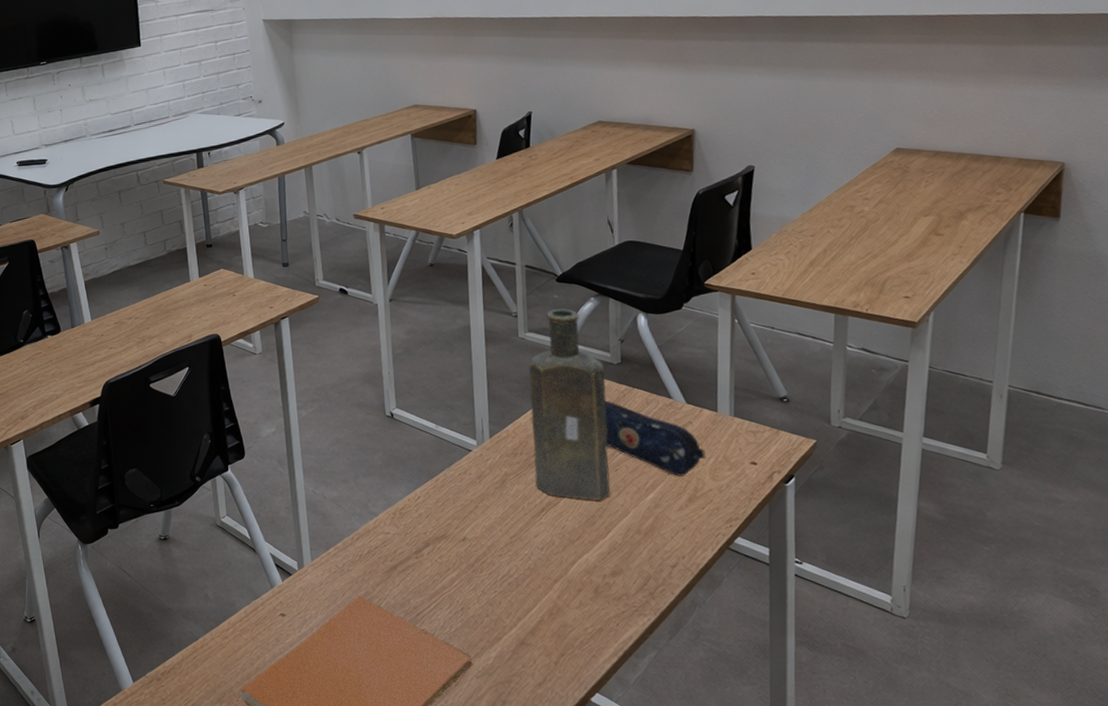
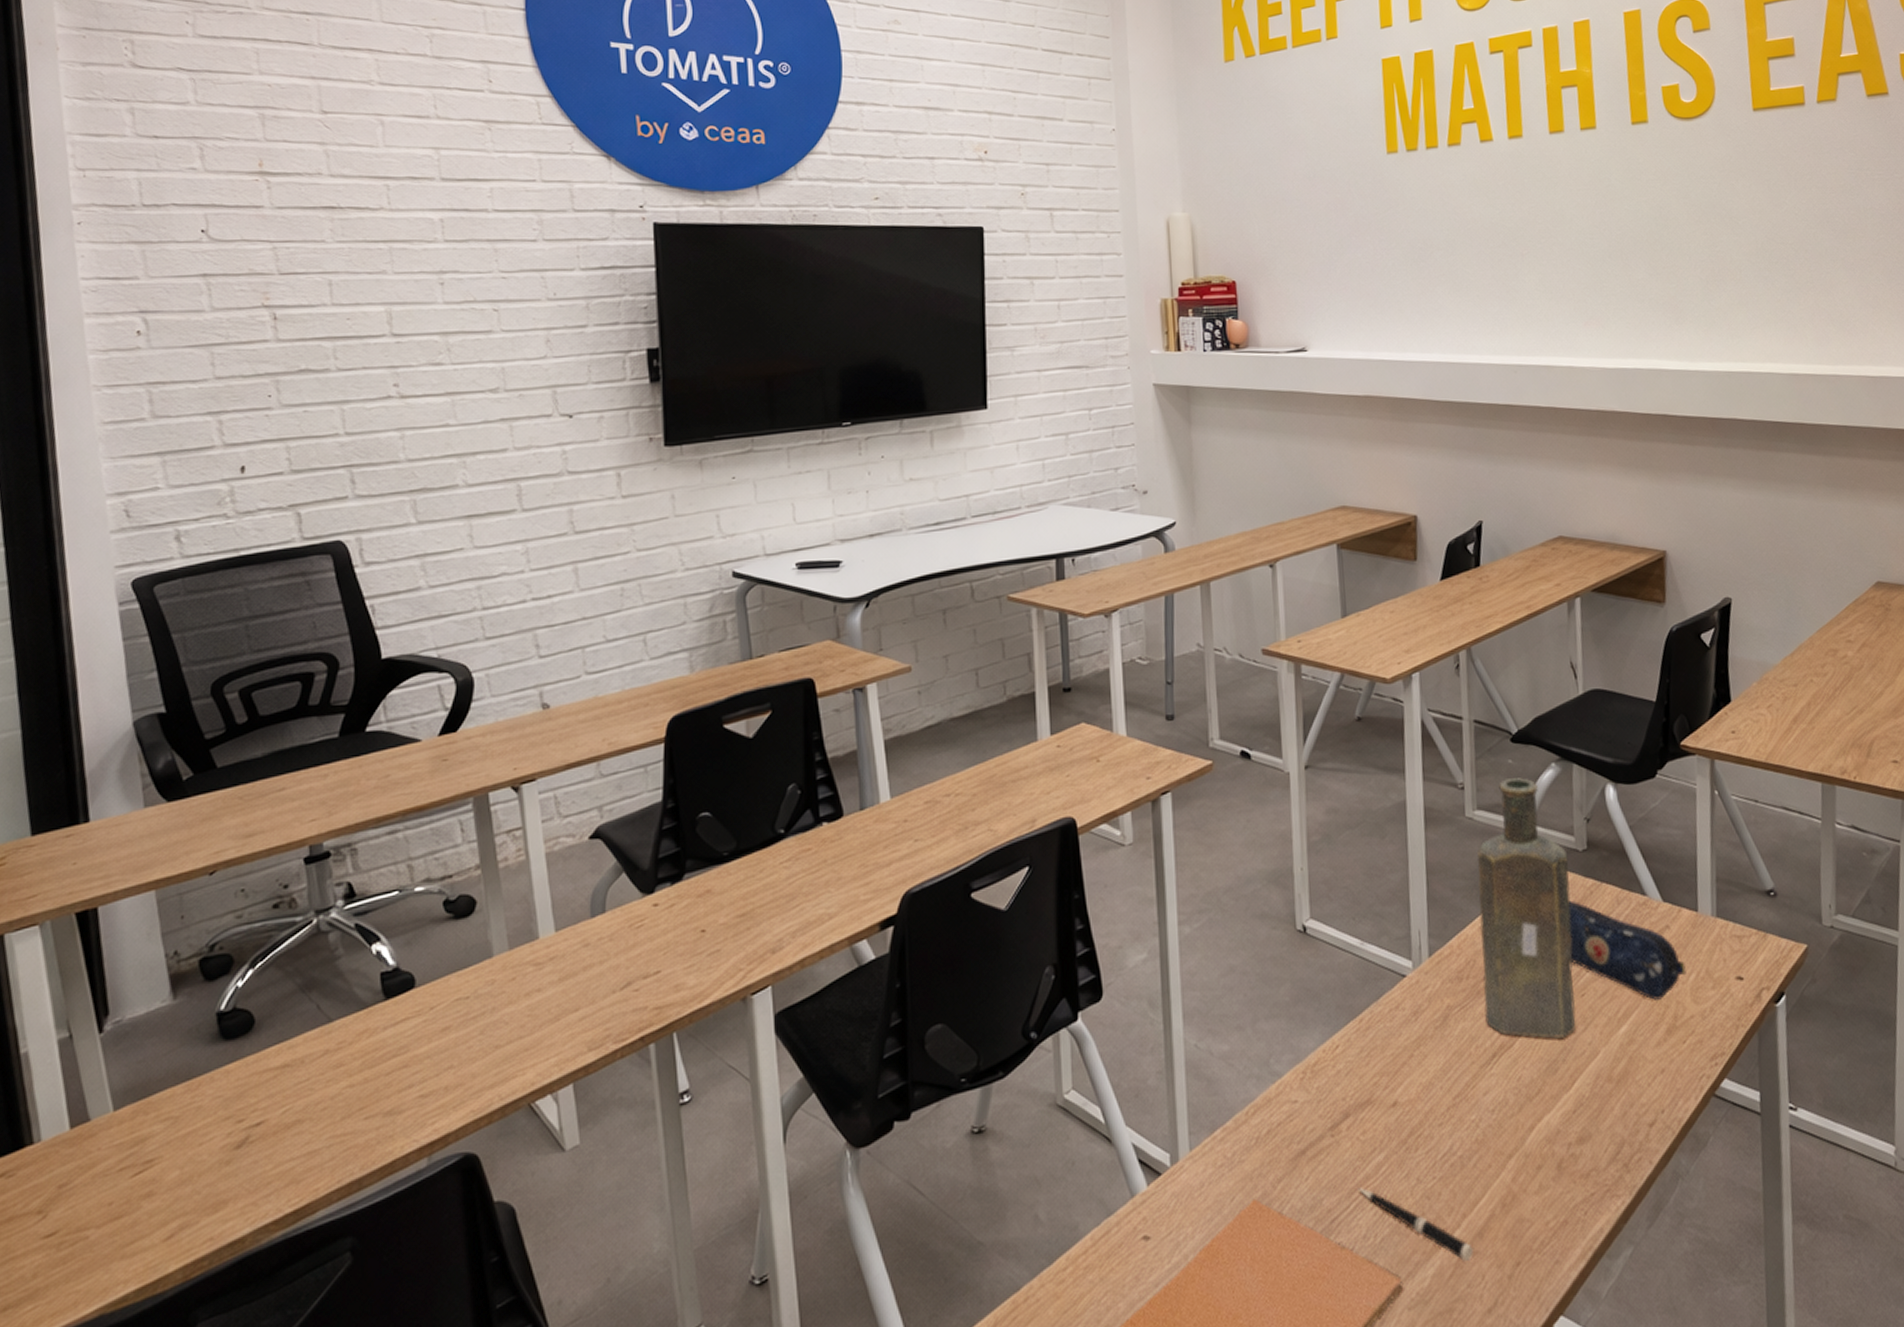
pen: none [437,594,527,649] -> present [1359,1188,1473,1261]

